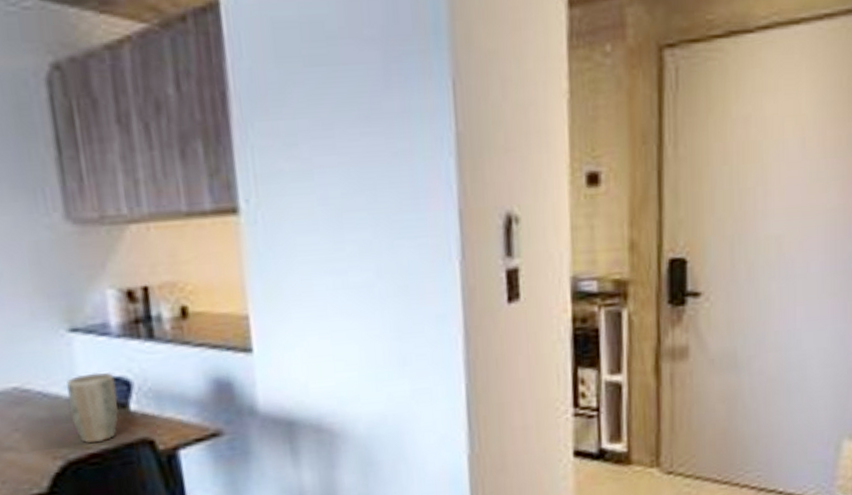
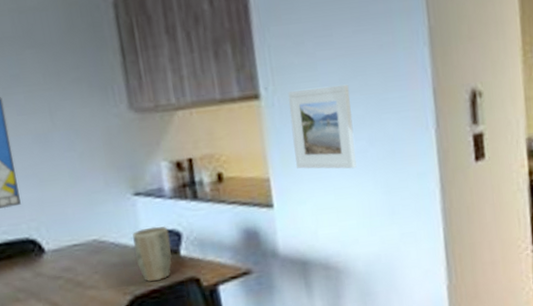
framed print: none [275,200,360,307] -> present [288,84,357,170]

